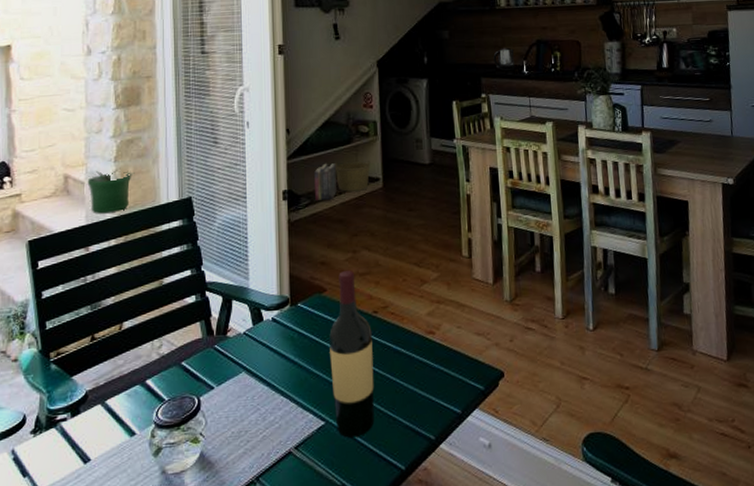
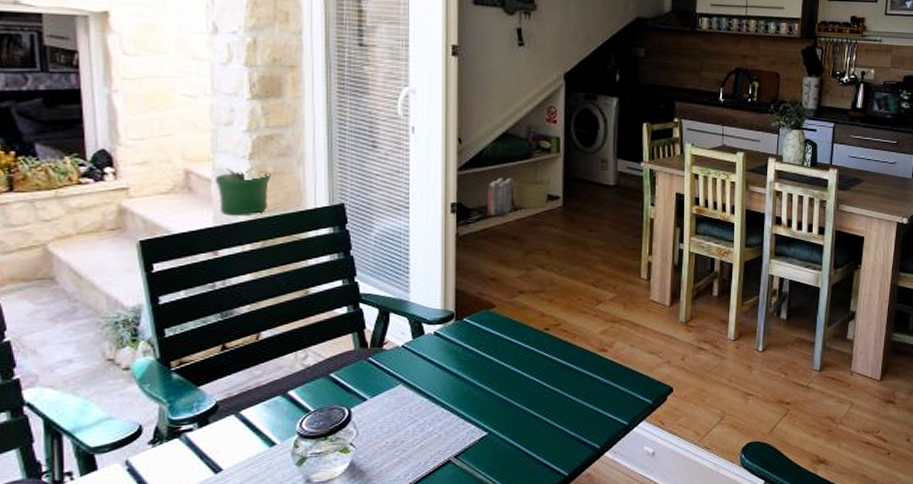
wine bottle: present [329,269,375,438] -> none [496,287,542,447]
kettle: present [493,47,515,72] -> none [690,72,712,97]

